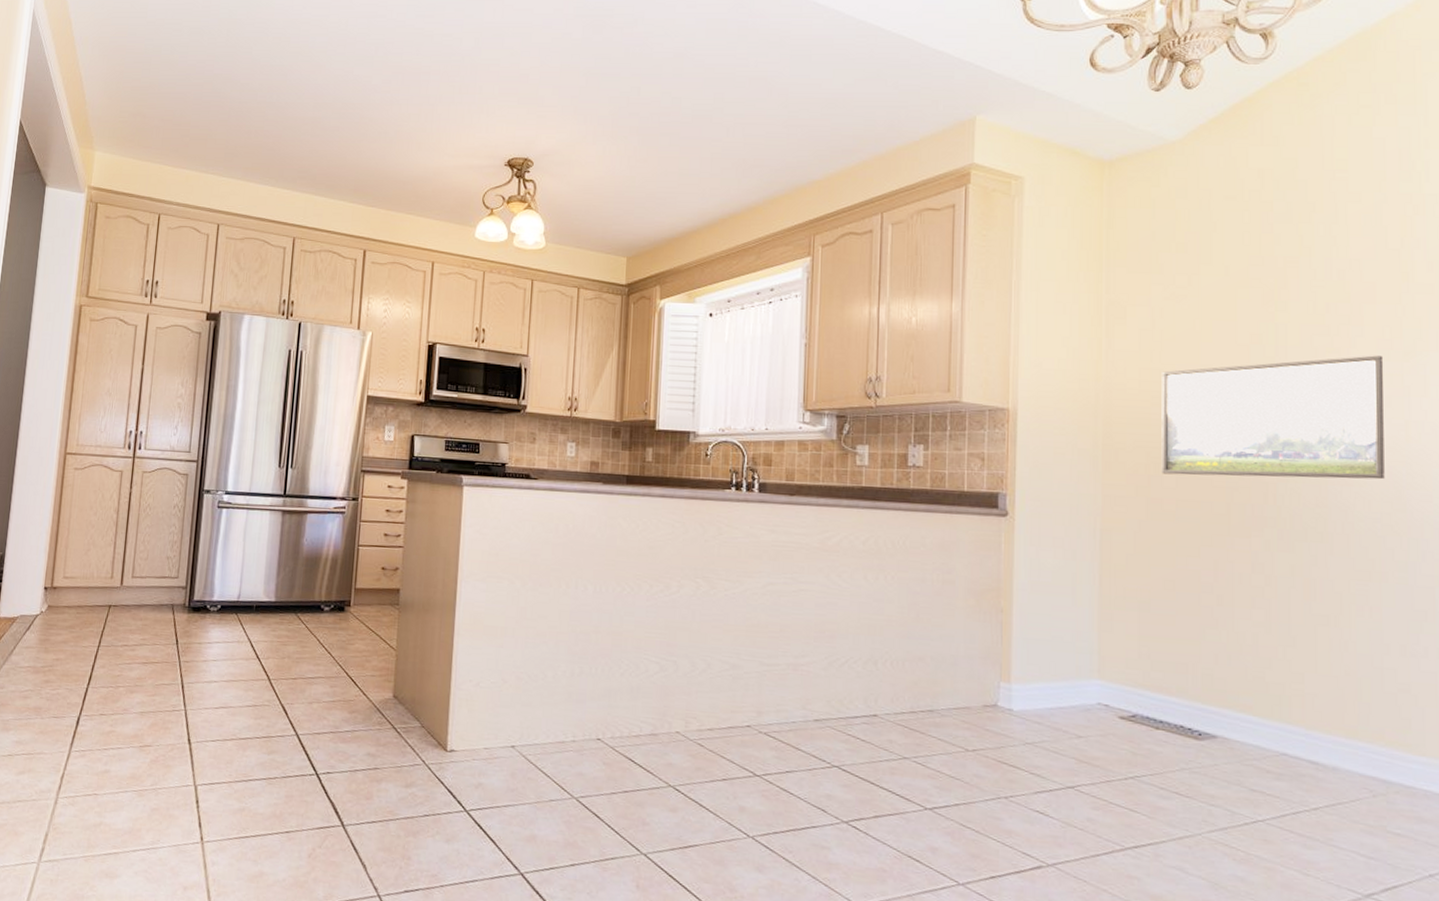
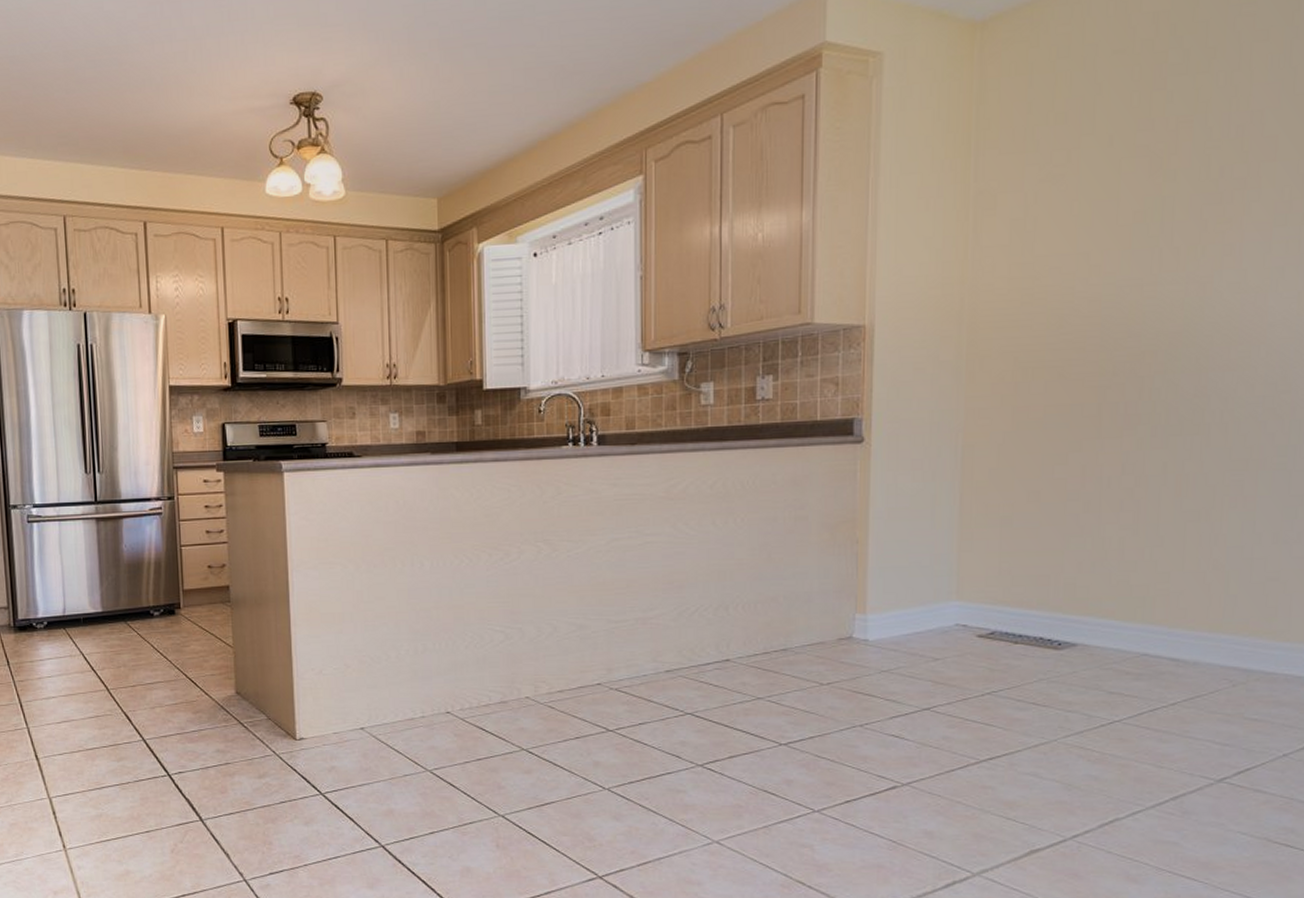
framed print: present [1162,355,1385,480] -> none [1029,221,1280,379]

